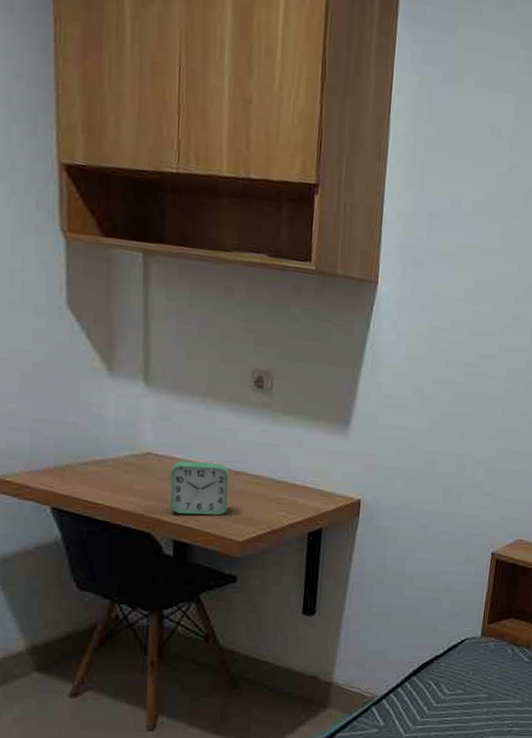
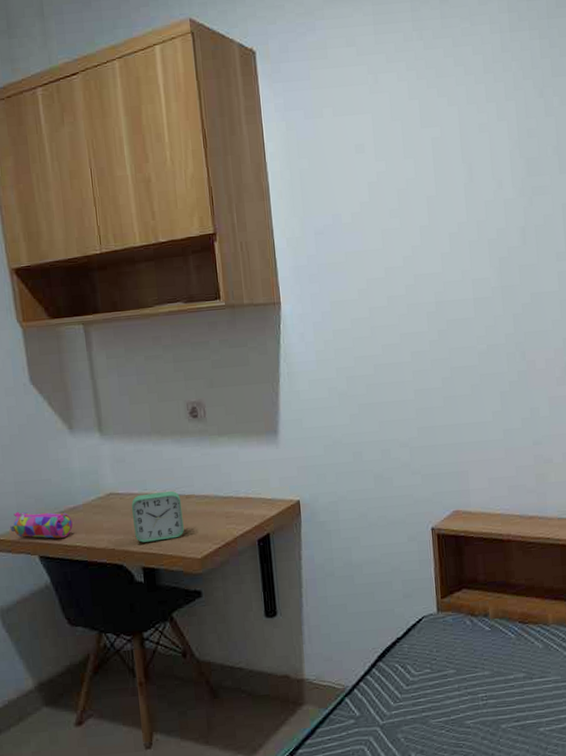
pencil case: none [19,453,97,492] -> present [10,512,73,539]

